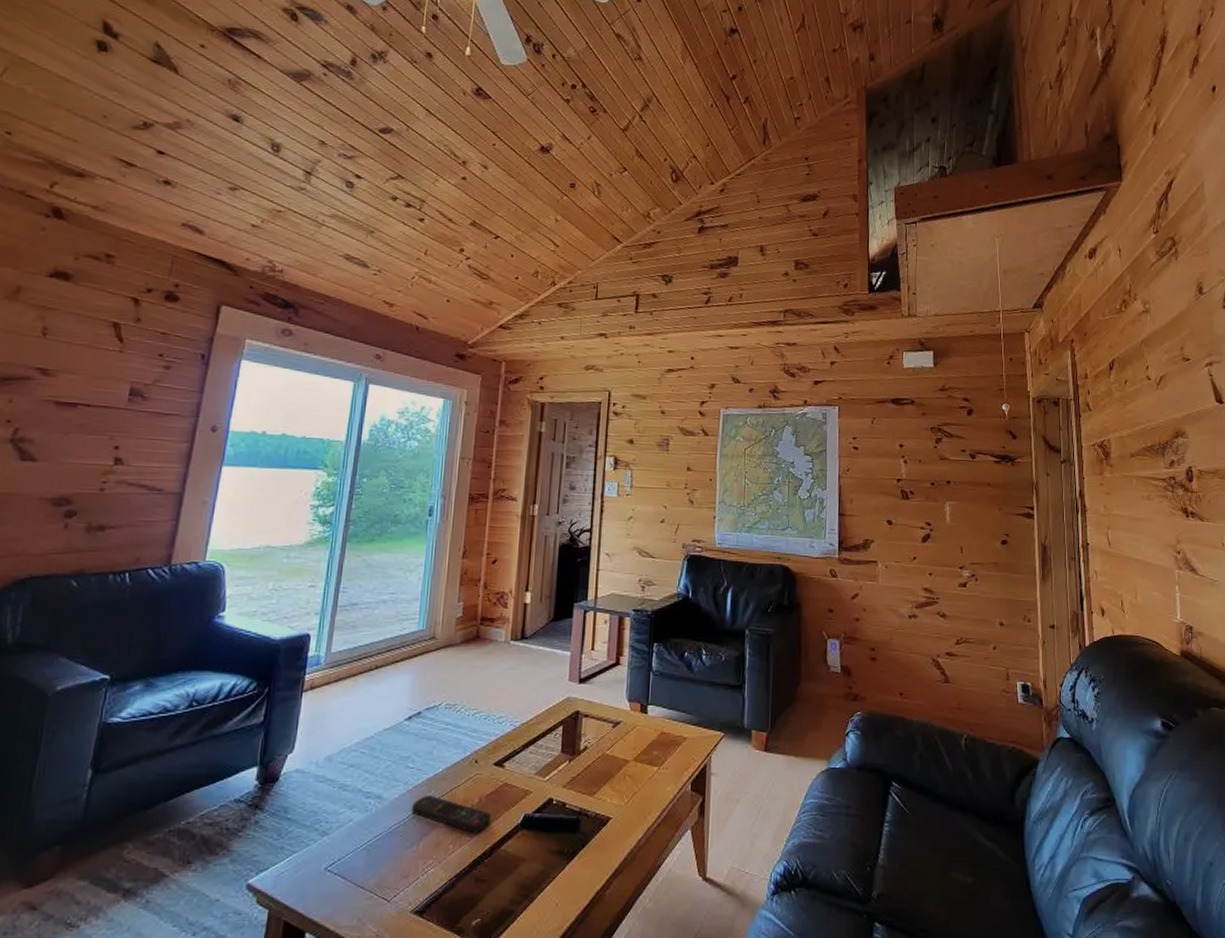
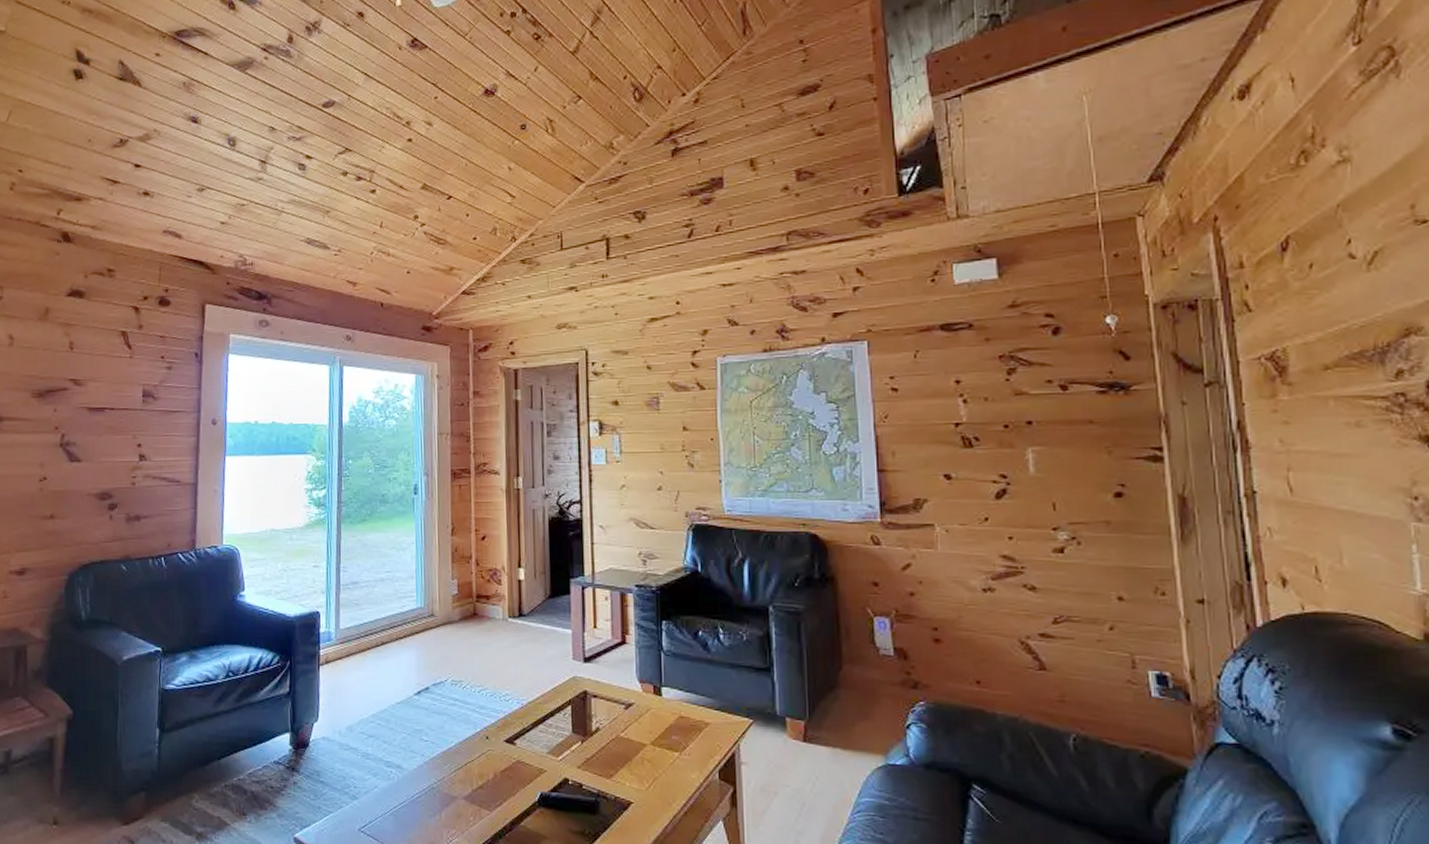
remote control: present [412,794,491,833] -> none [431,767,507,807]

